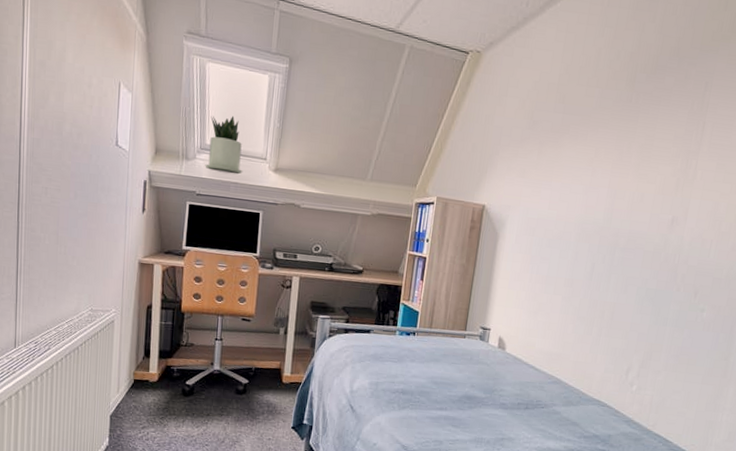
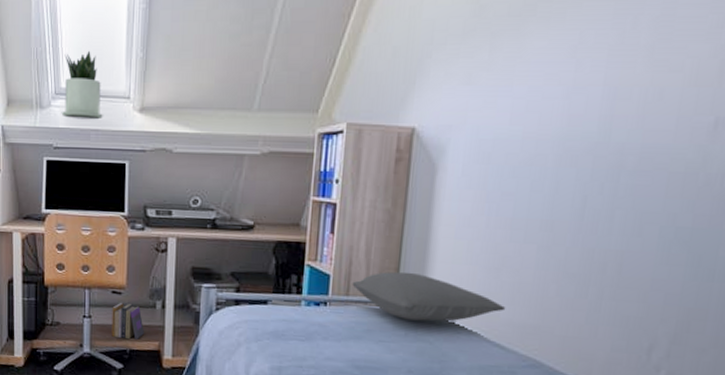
books: none [239,328,268,360] -> present [111,302,144,341]
pillow: none [434,311,540,350] -> present [352,271,506,322]

